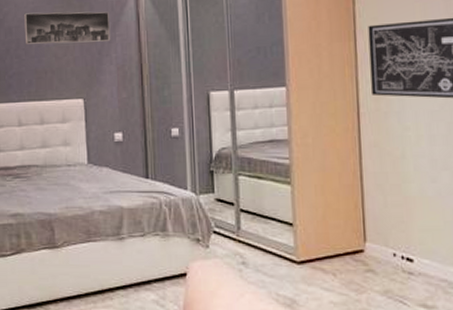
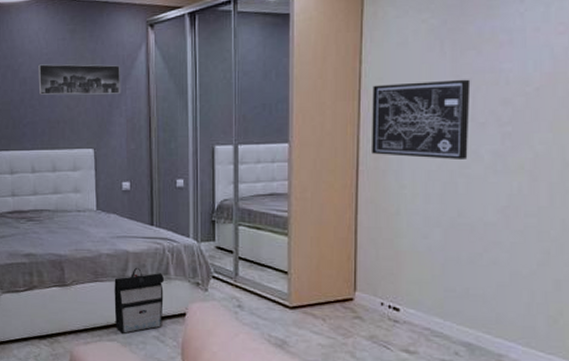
backpack: none [108,224,163,298] -> present [114,267,165,334]

